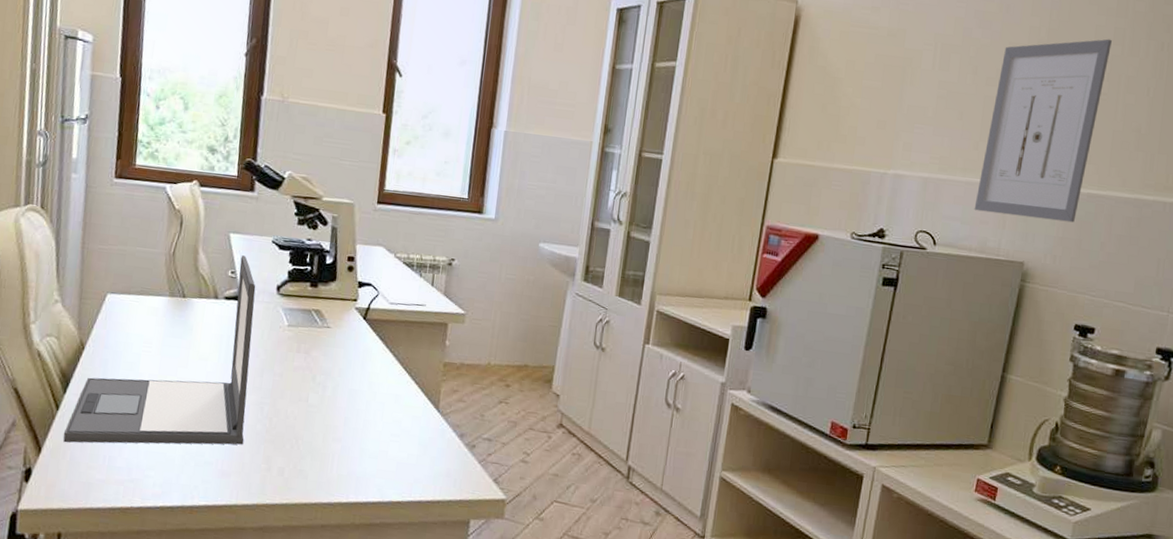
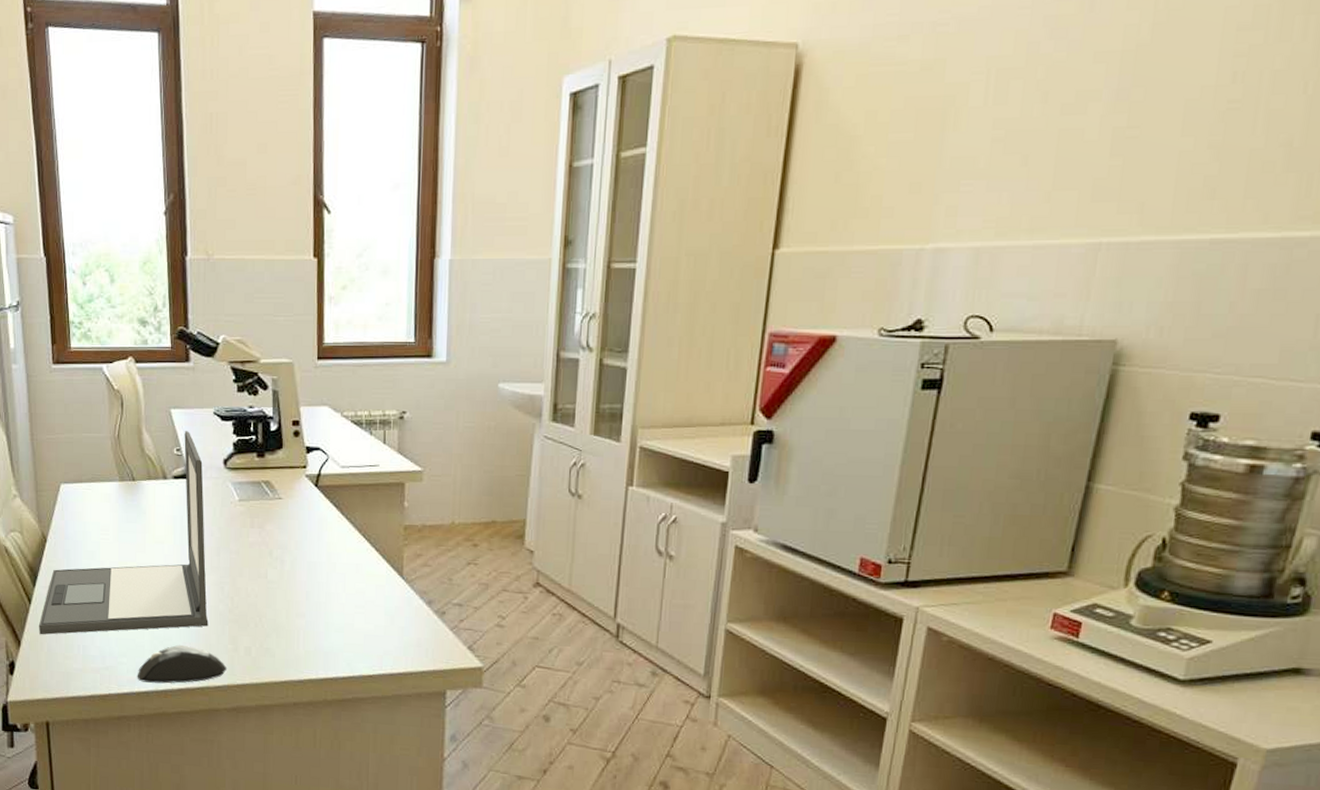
mouse: none [163,461,259,500] -> present [137,645,228,684]
wall art: present [974,39,1112,223] -> none [1045,23,1250,282]

